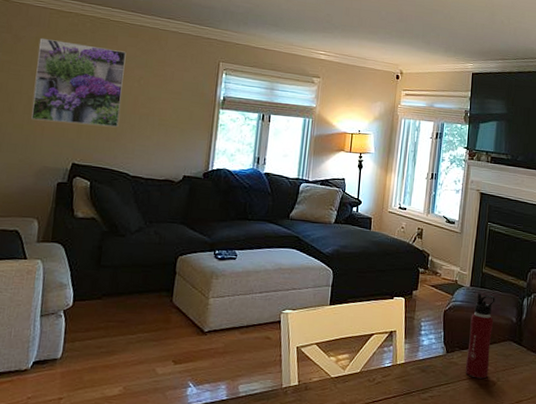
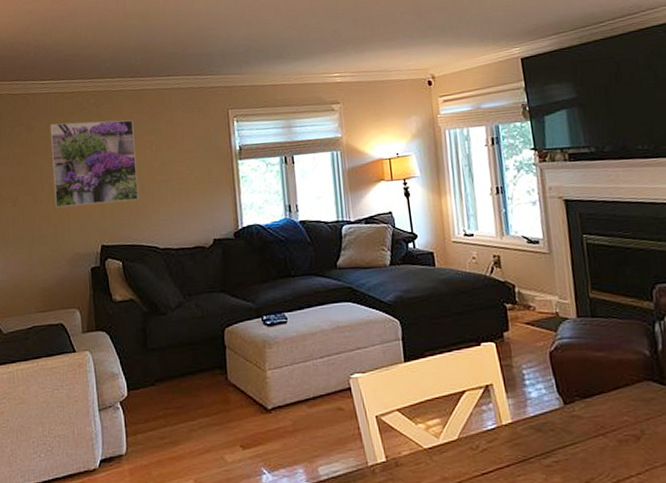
water bottle: present [465,293,495,379] -> none [586,324,627,434]

